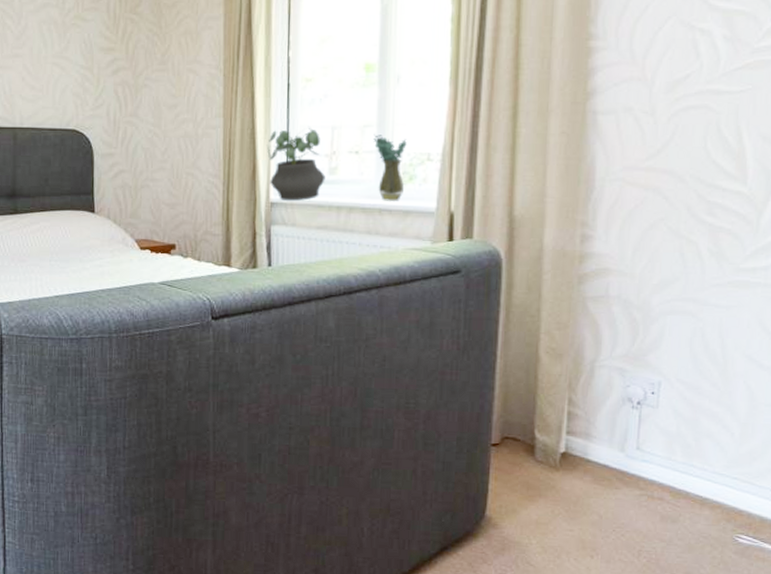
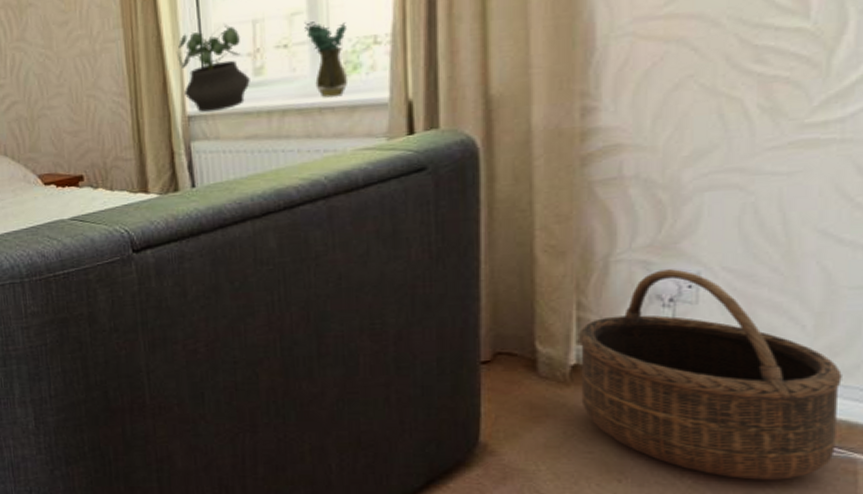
basket: none [567,377,758,563] -> present [579,269,842,480]

